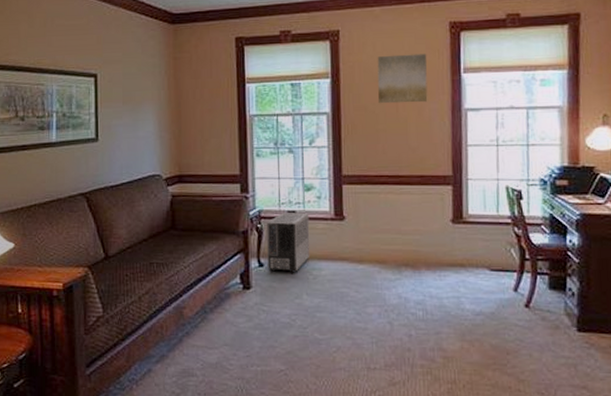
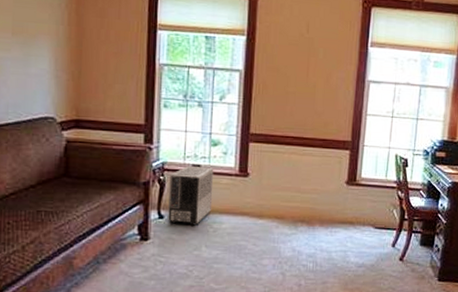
wall art: present [377,53,428,104] -> none [291,20,340,71]

